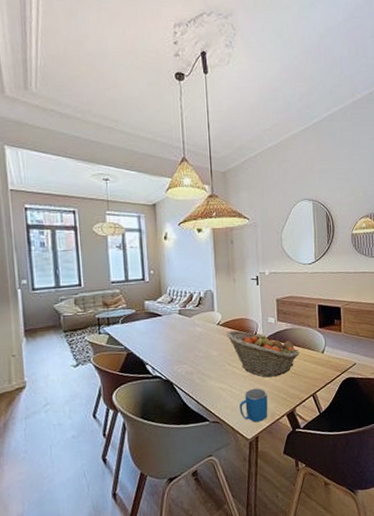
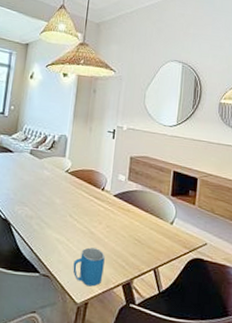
fruit basket: present [226,330,300,378] -> none [73,181,147,240]

